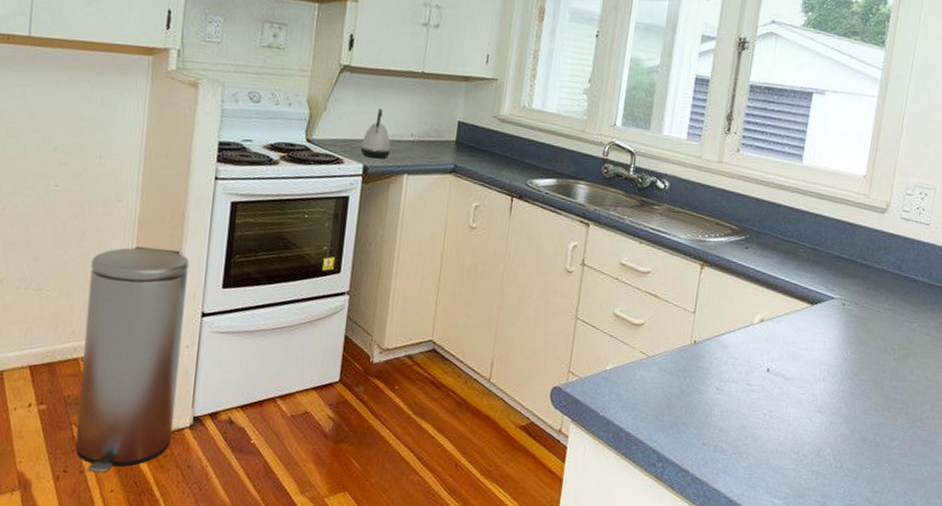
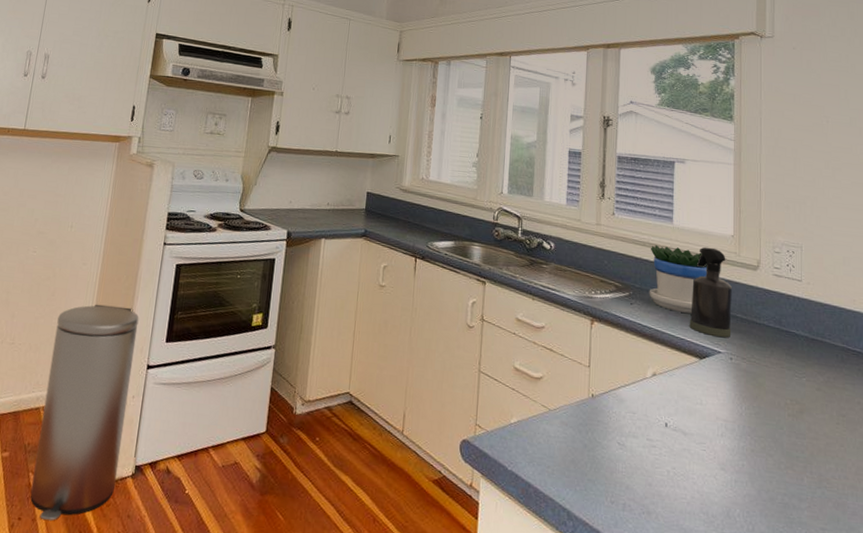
kettle: present [360,108,392,159] -> none [285,182,311,225]
flowerpot: none [766,185,834,259] -> present [649,245,708,314]
spray bottle: none [805,188,857,283] -> present [689,247,733,338]

